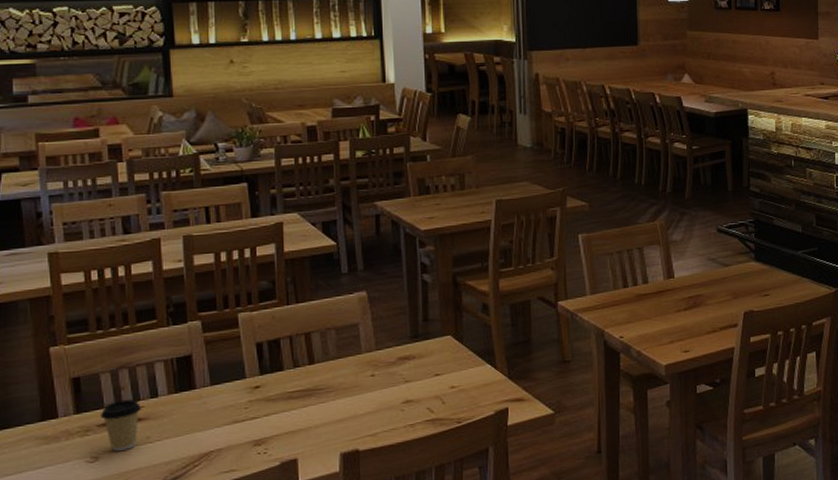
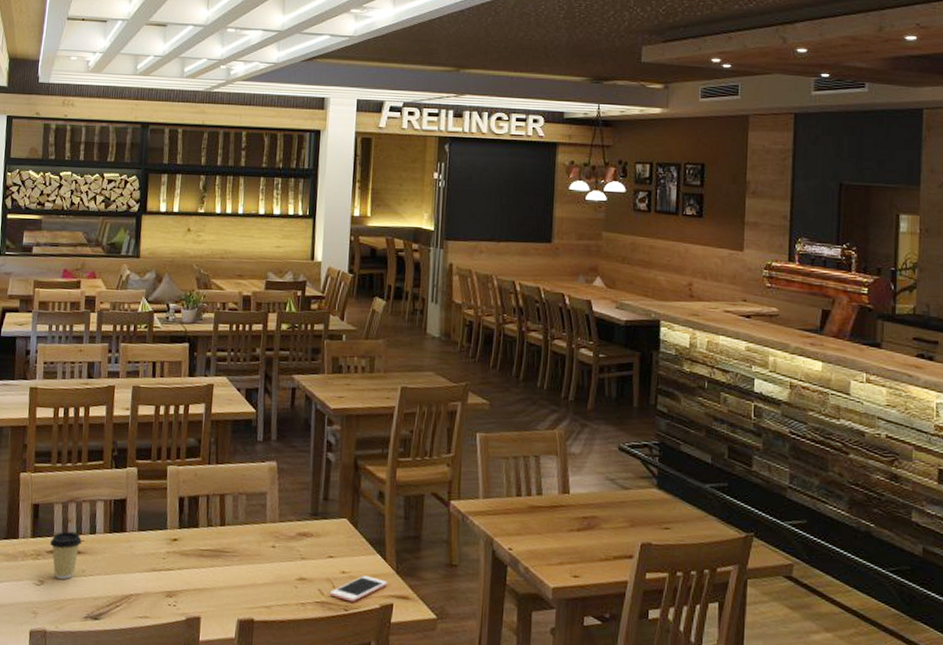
cell phone: none [439,386,501,414] -> present [329,575,388,602]

